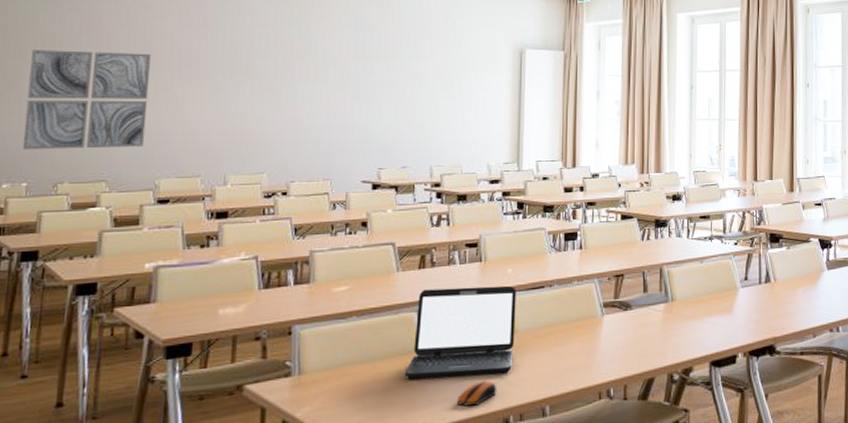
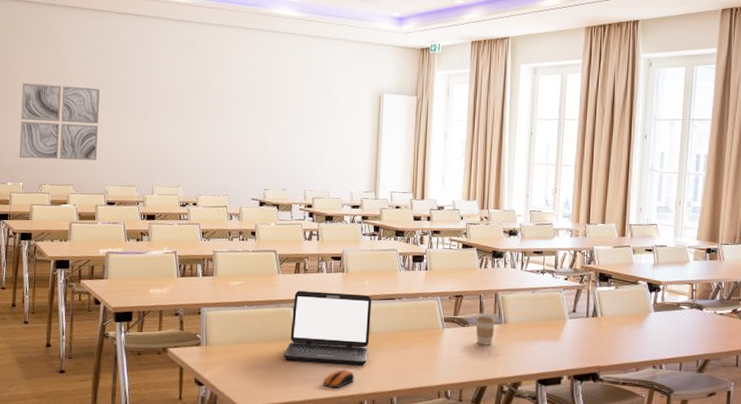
coffee cup: none [639,295,662,330] -> present [476,315,496,345]

